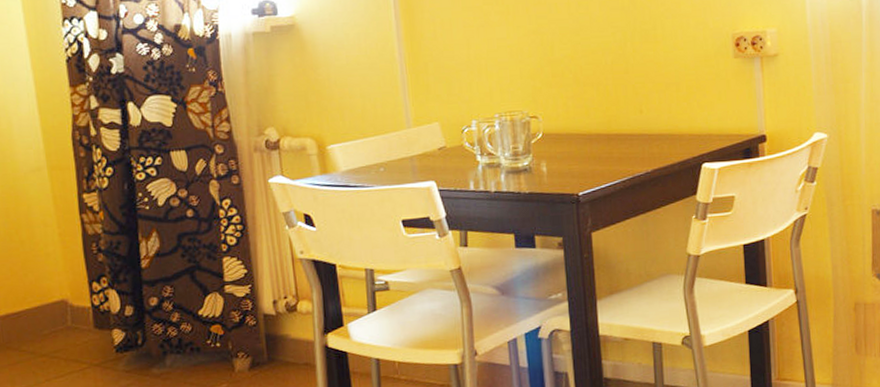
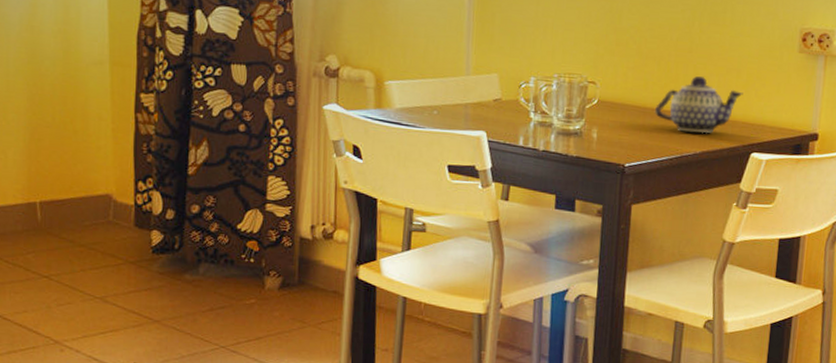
teapot: none [600,95,686,153] -> present [655,75,743,134]

